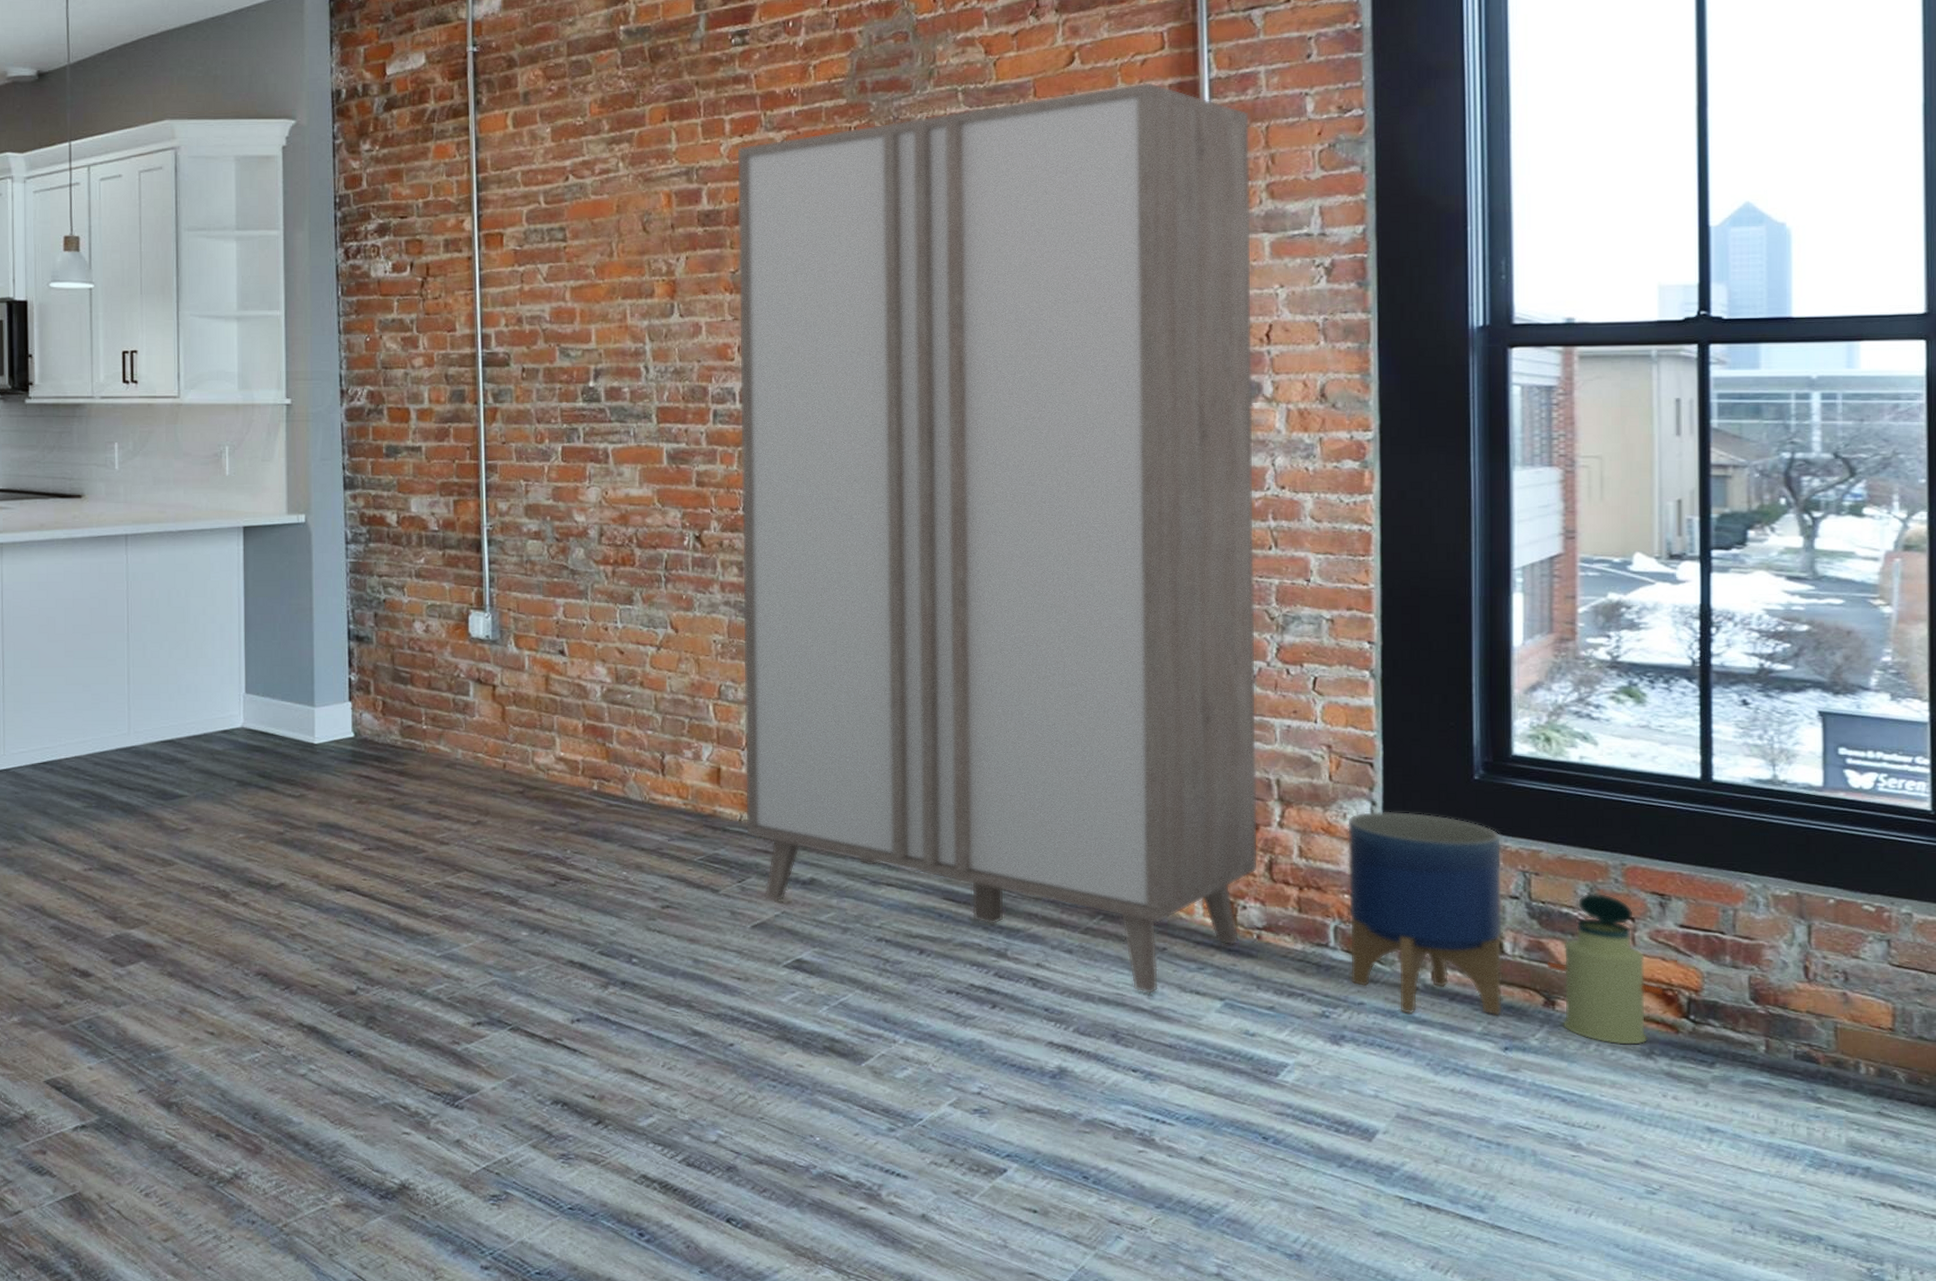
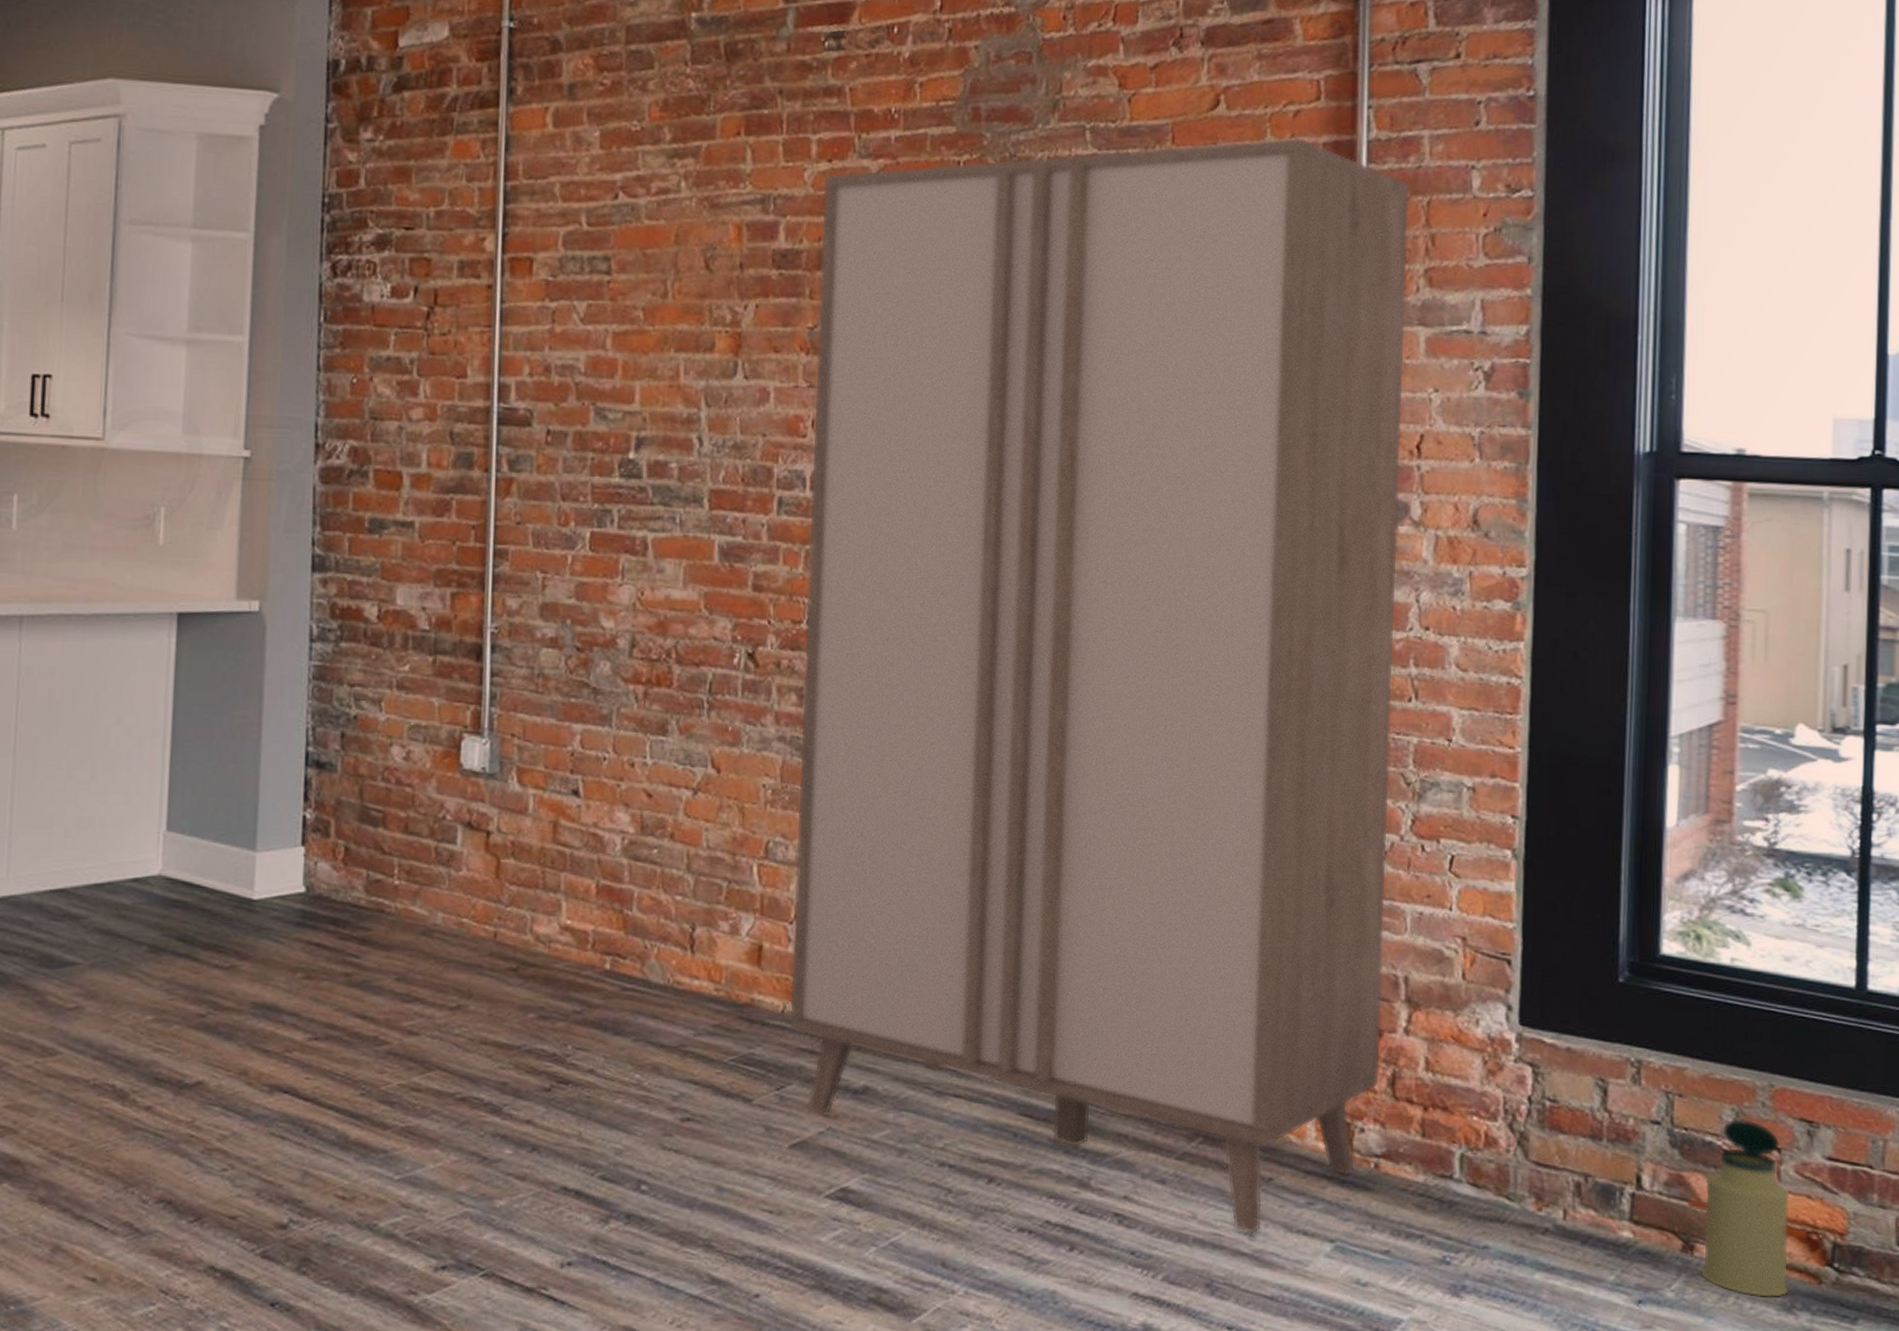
planter: present [1348,811,1502,1016] -> none [1475,1017,1645,1263]

